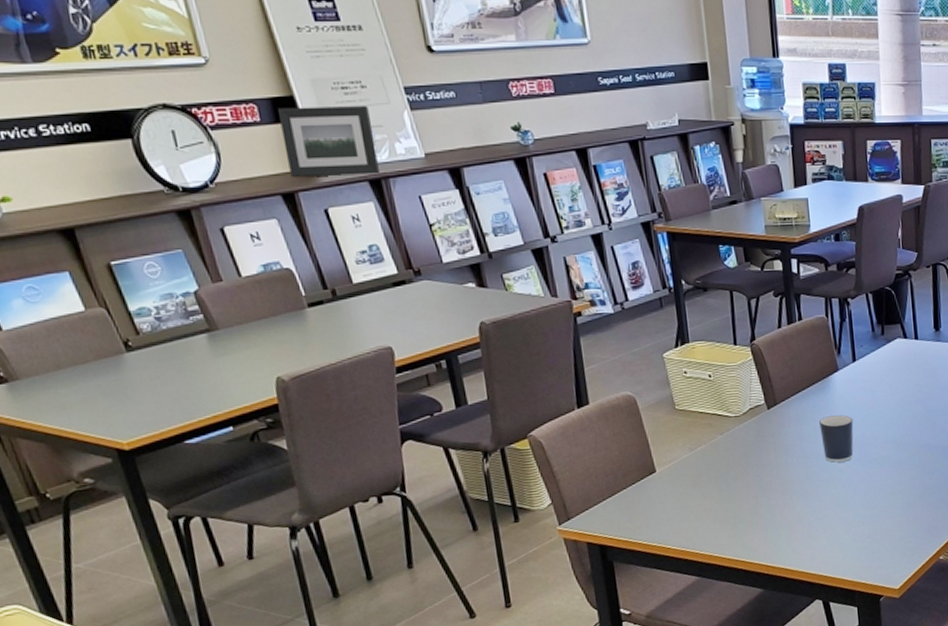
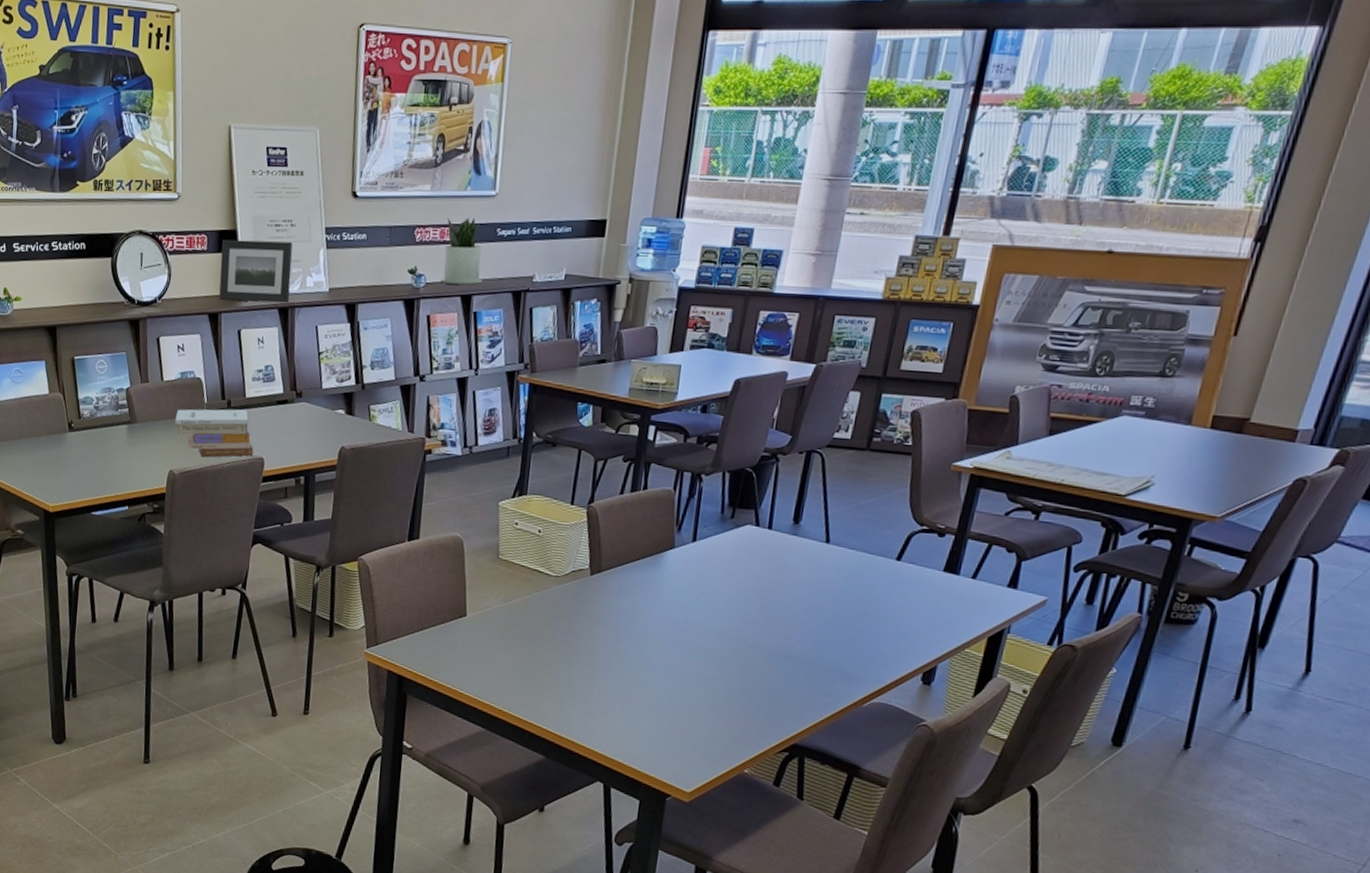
books: none [268,296,378,357] -> present [175,409,254,458]
planter: none [541,67,595,140] -> present [439,217,483,286]
mug: present [819,415,854,463] -> none [639,593,679,645]

